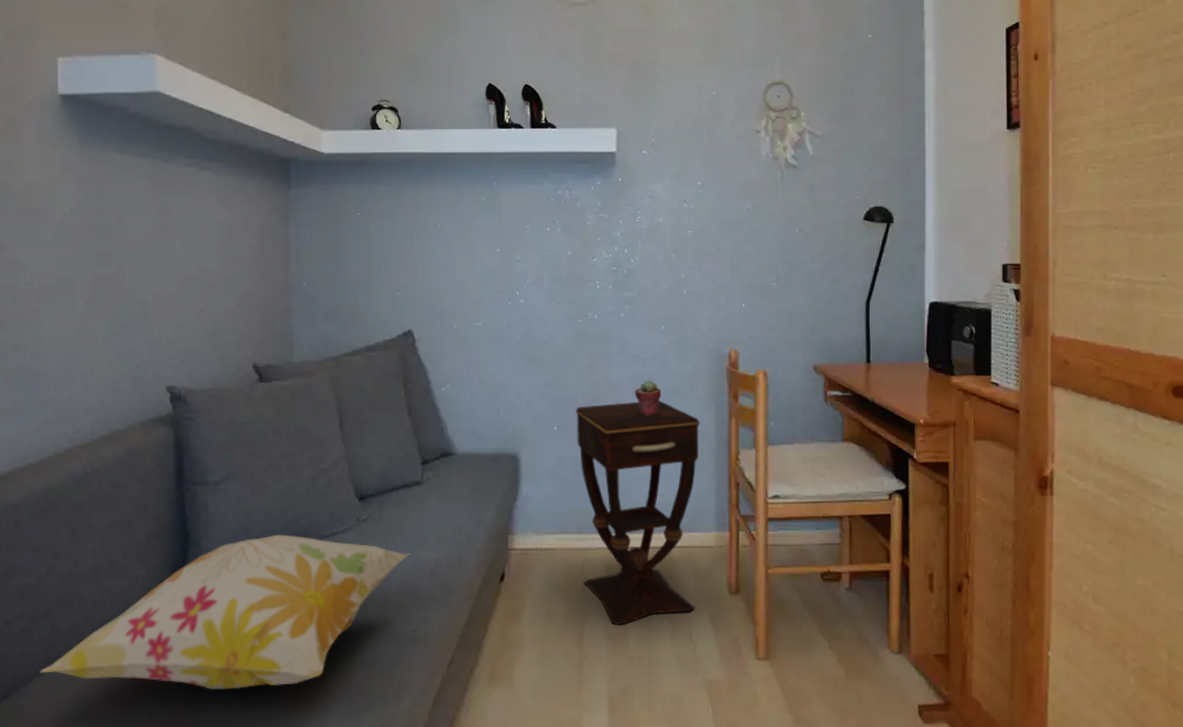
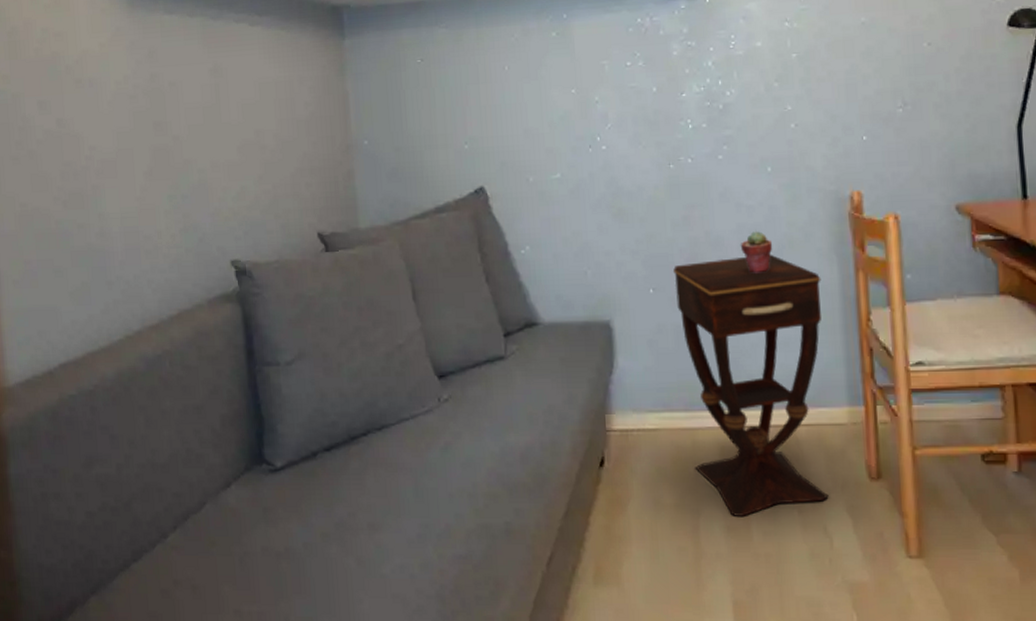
decorative pillow: present [40,534,410,690] -> none [125,417,498,587]

